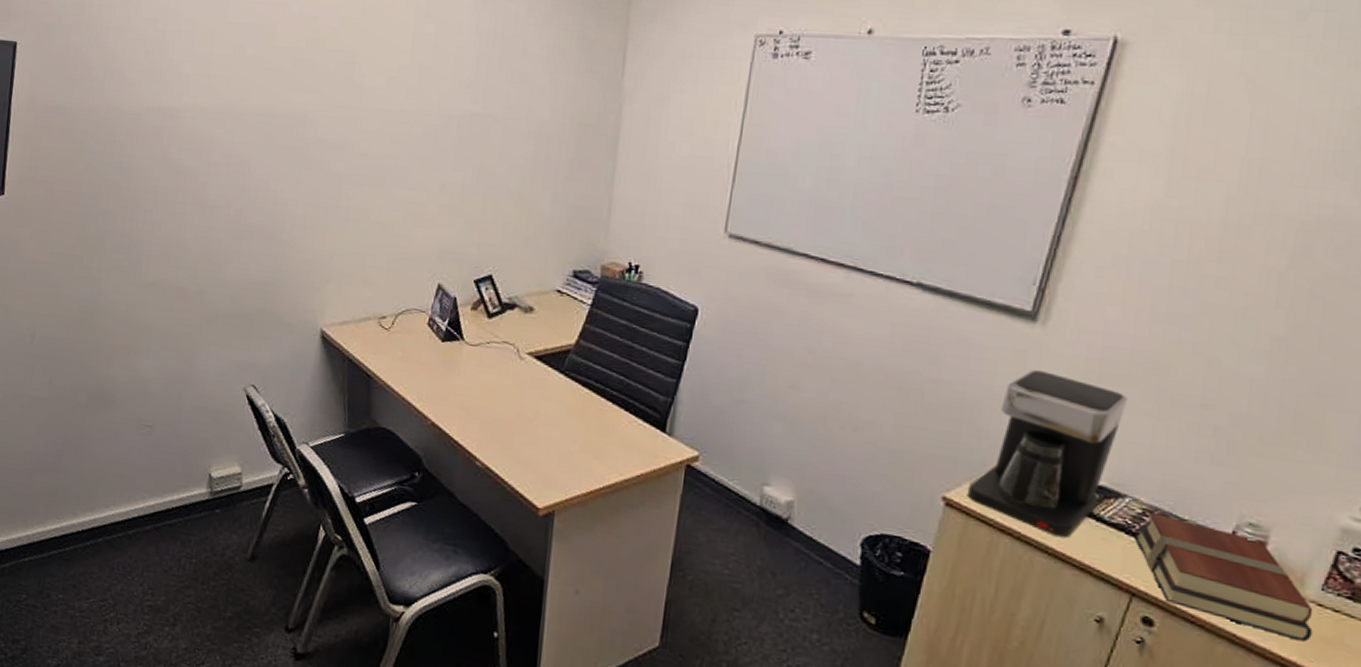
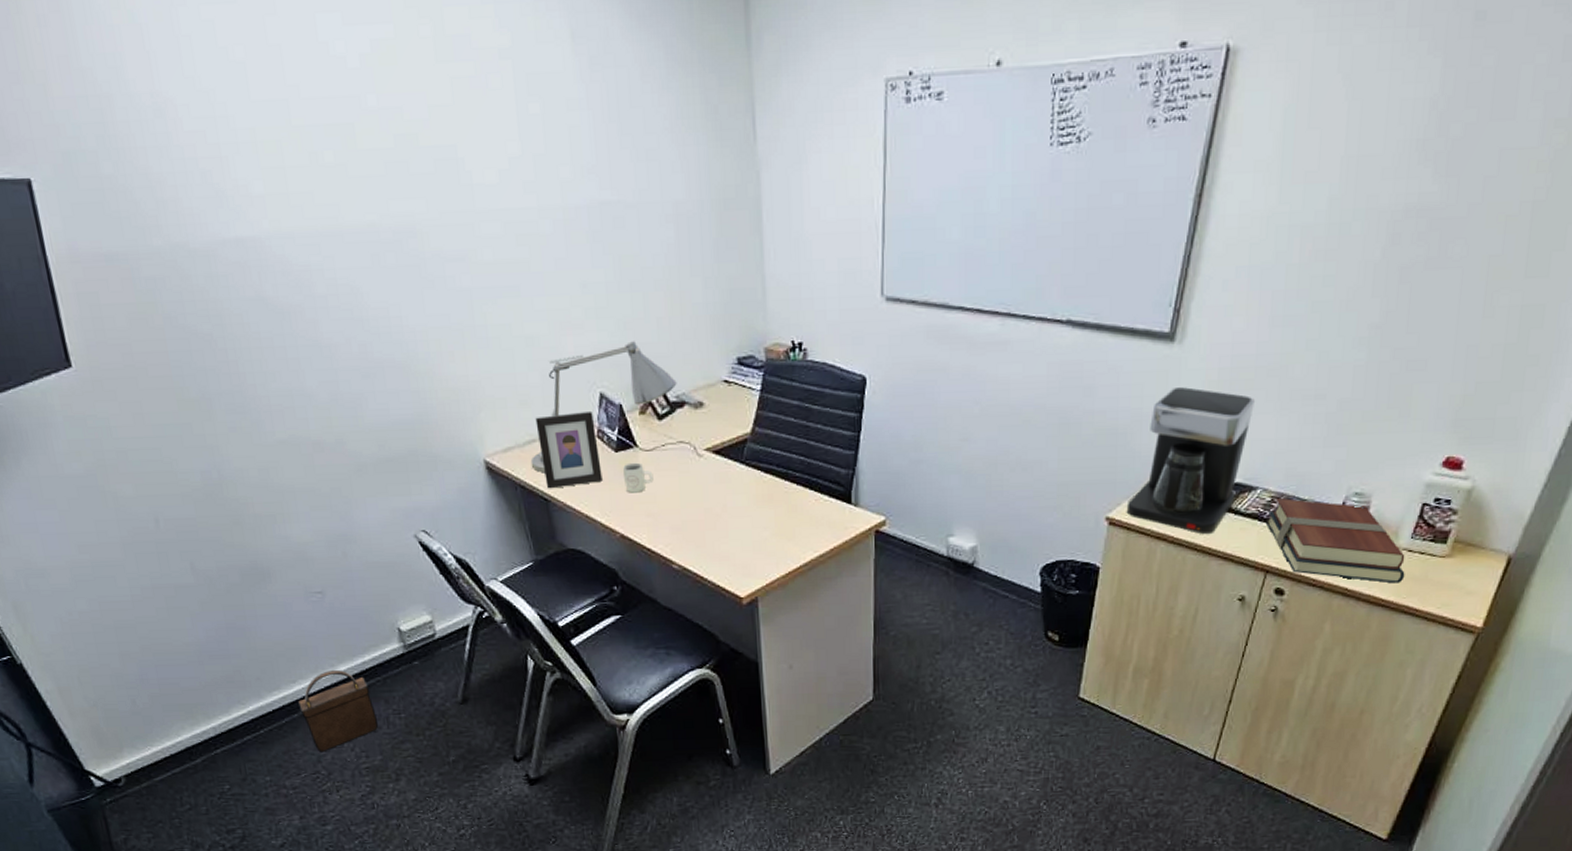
handbag: none [105,502,171,582] -> present [297,669,378,753]
desk lamp: none [362,241,512,351] -> present [530,341,677,473]
picture frame: none [372,297,428,368] -> present [535,410,602,489]
mug: none [445,354,474,385] -> present [623,462,654,493]

